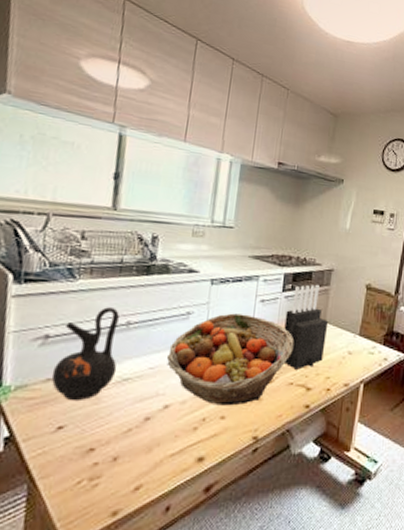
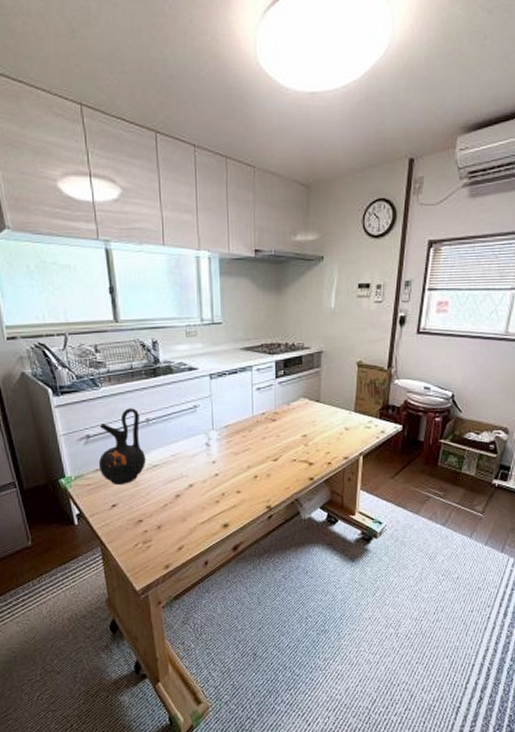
fruit basket: present [167,313,295,406] -> none [185,402,293,482]
knife block: present [282,284,329,370] -> none [281,367,323,448]

